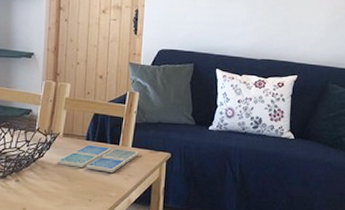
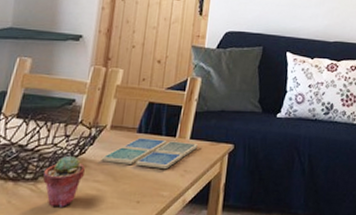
potted succulent: none [11,158,44,202] -> present [43,155,85,207]

